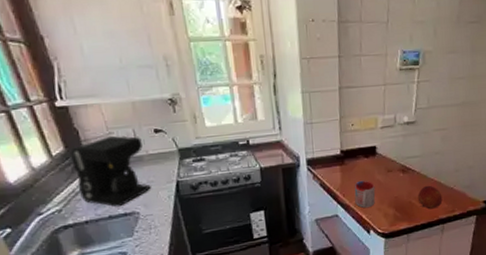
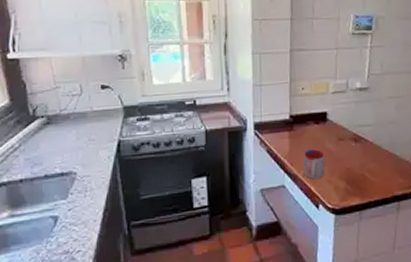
coffee maker: present [70,135,151,207] -> none [15,90,92,166]
fruit: present [417,185,443,209] -> none [370,157,398,184]

